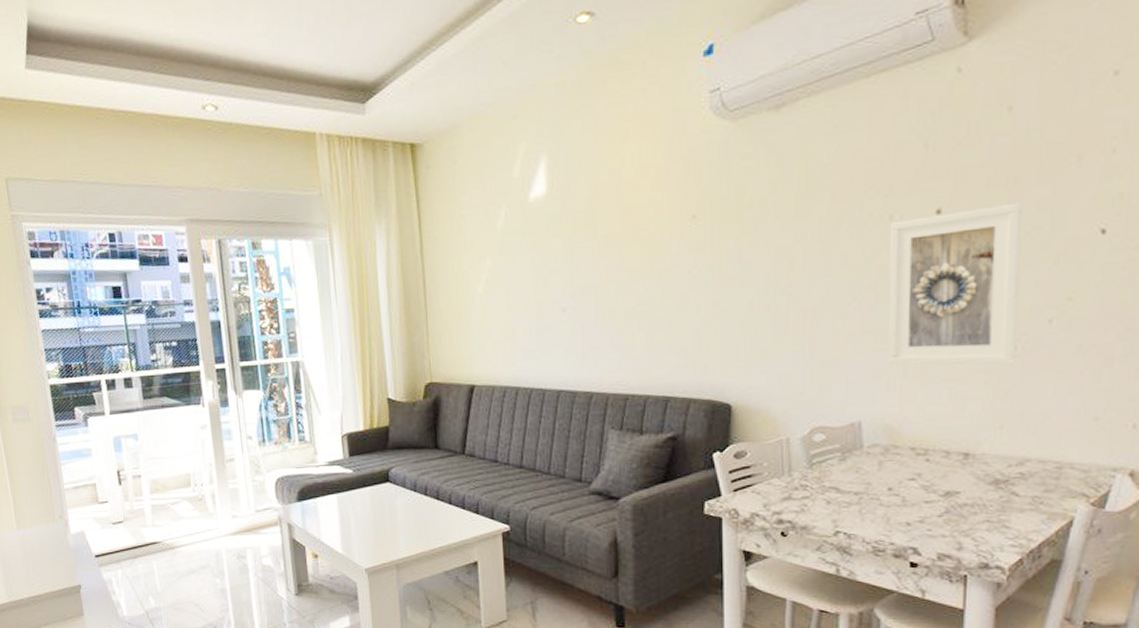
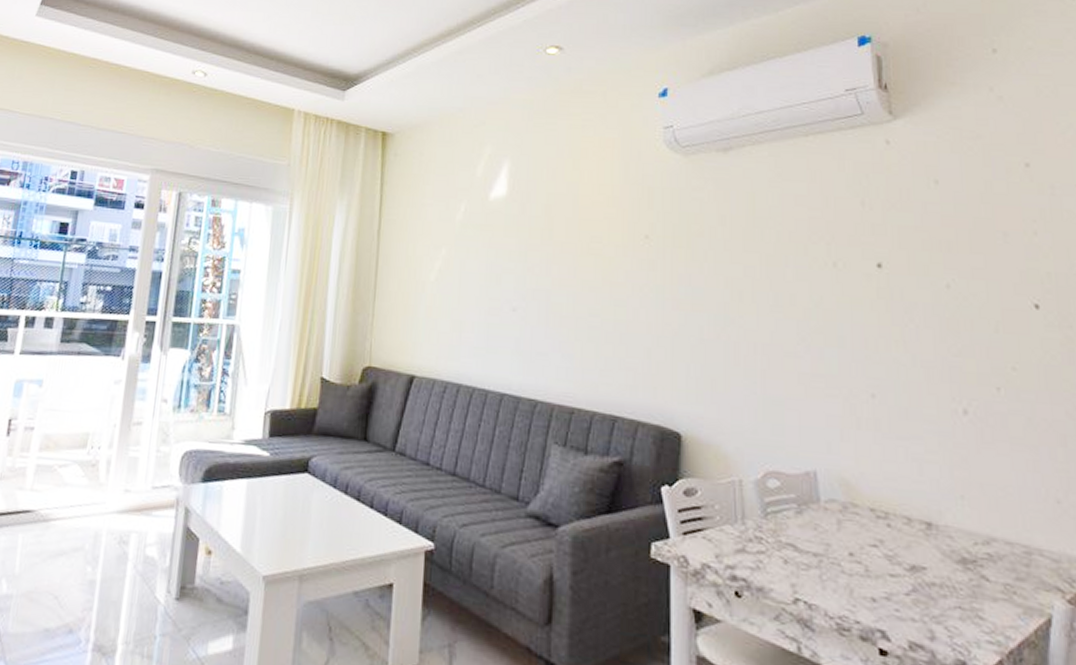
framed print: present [888,202,1022,365] -> none [834,267,969,429]

